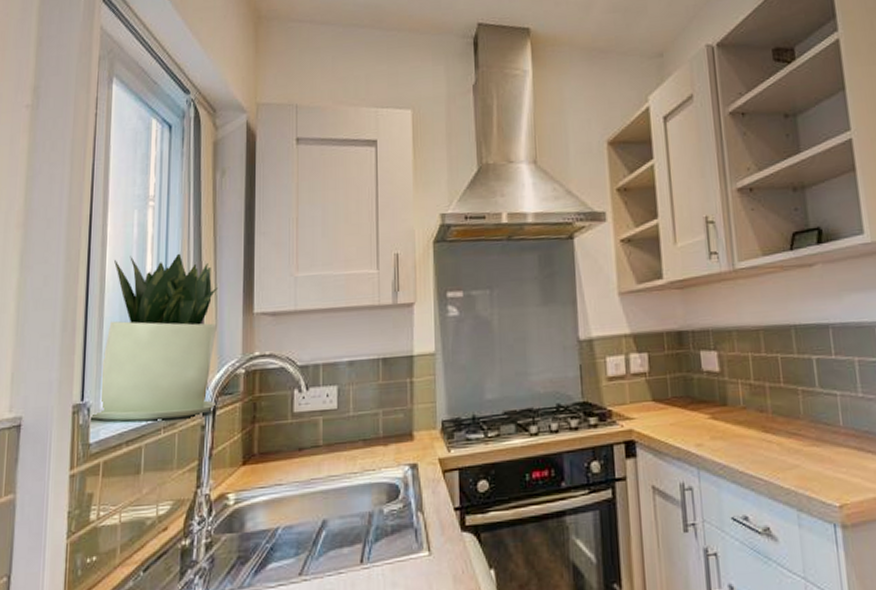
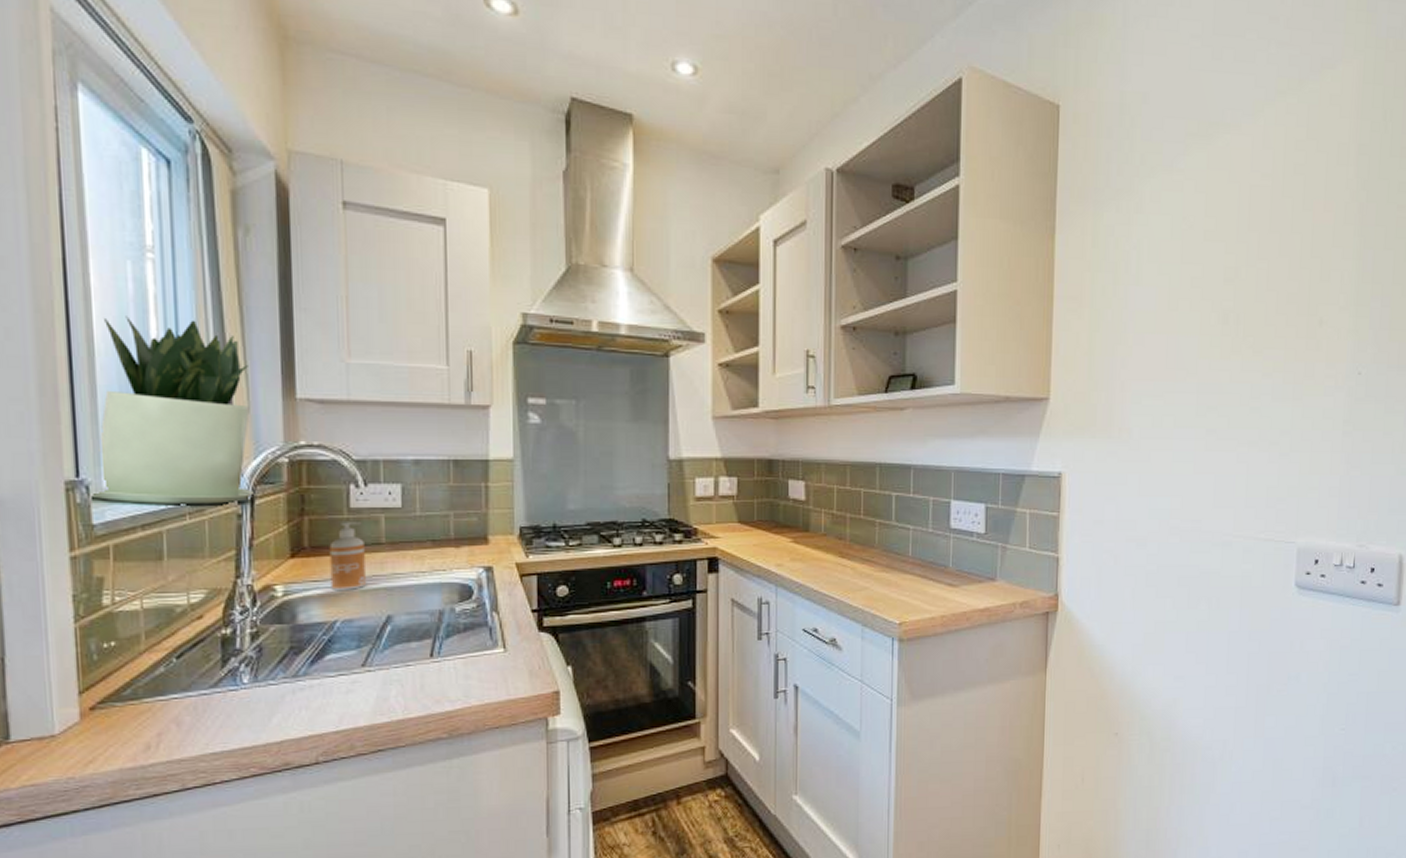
soap dispenser: none [275,426,306,497] -> present [329,522,367,591]

